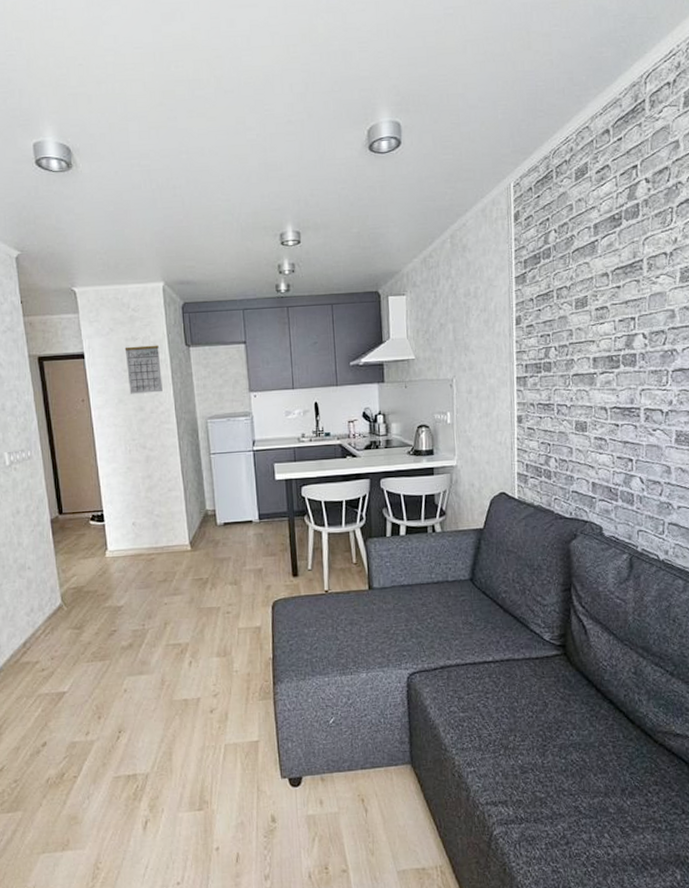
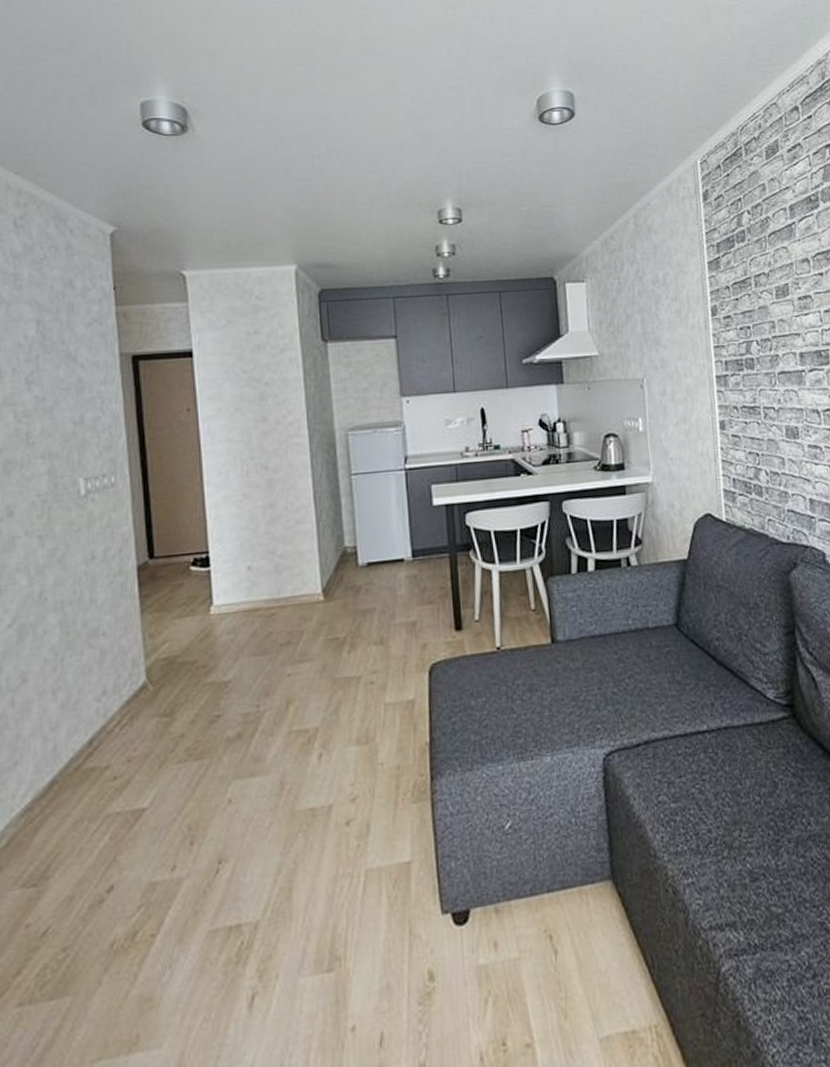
calendar: present [124,339,163,394] -> none [245,332,292,401]

